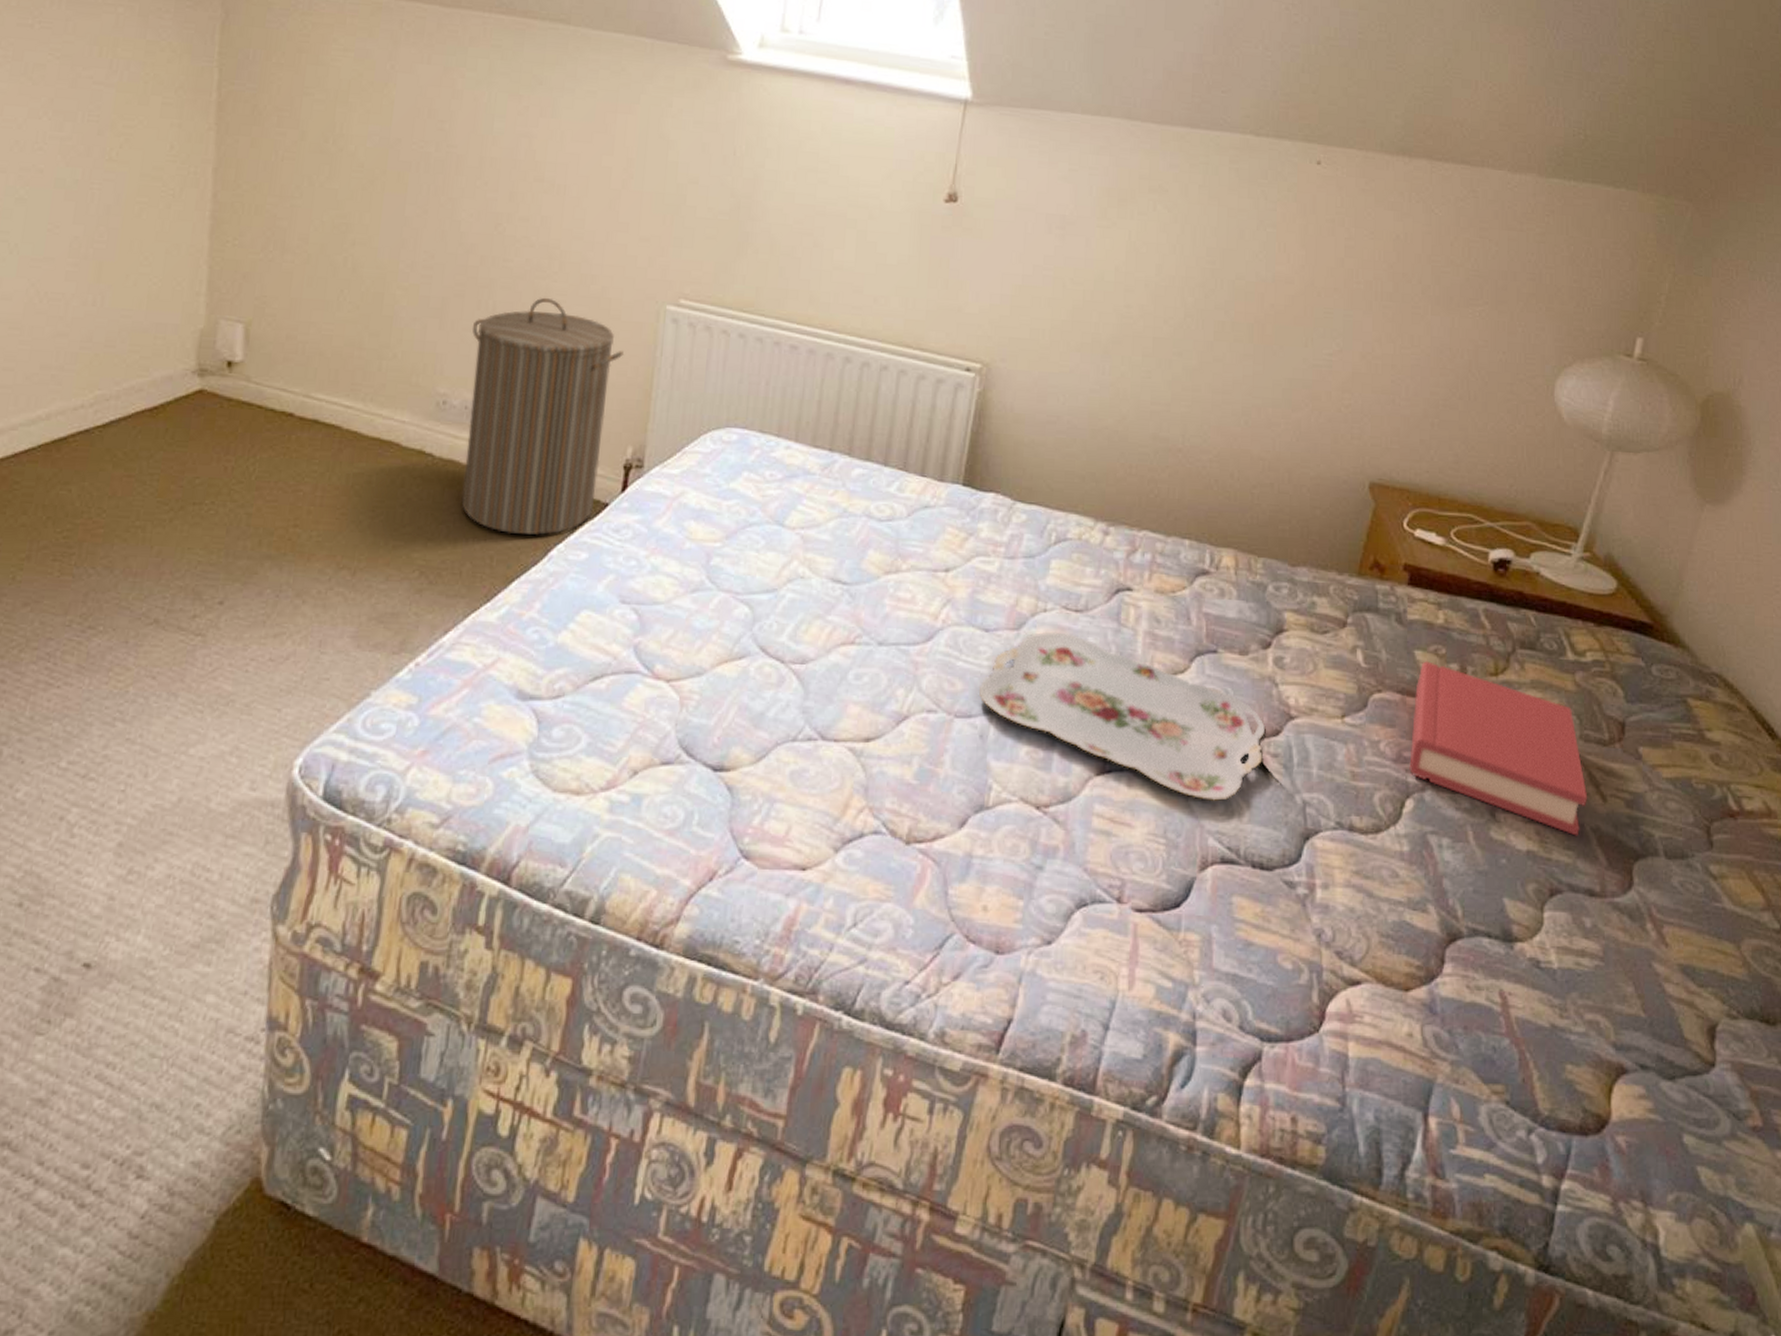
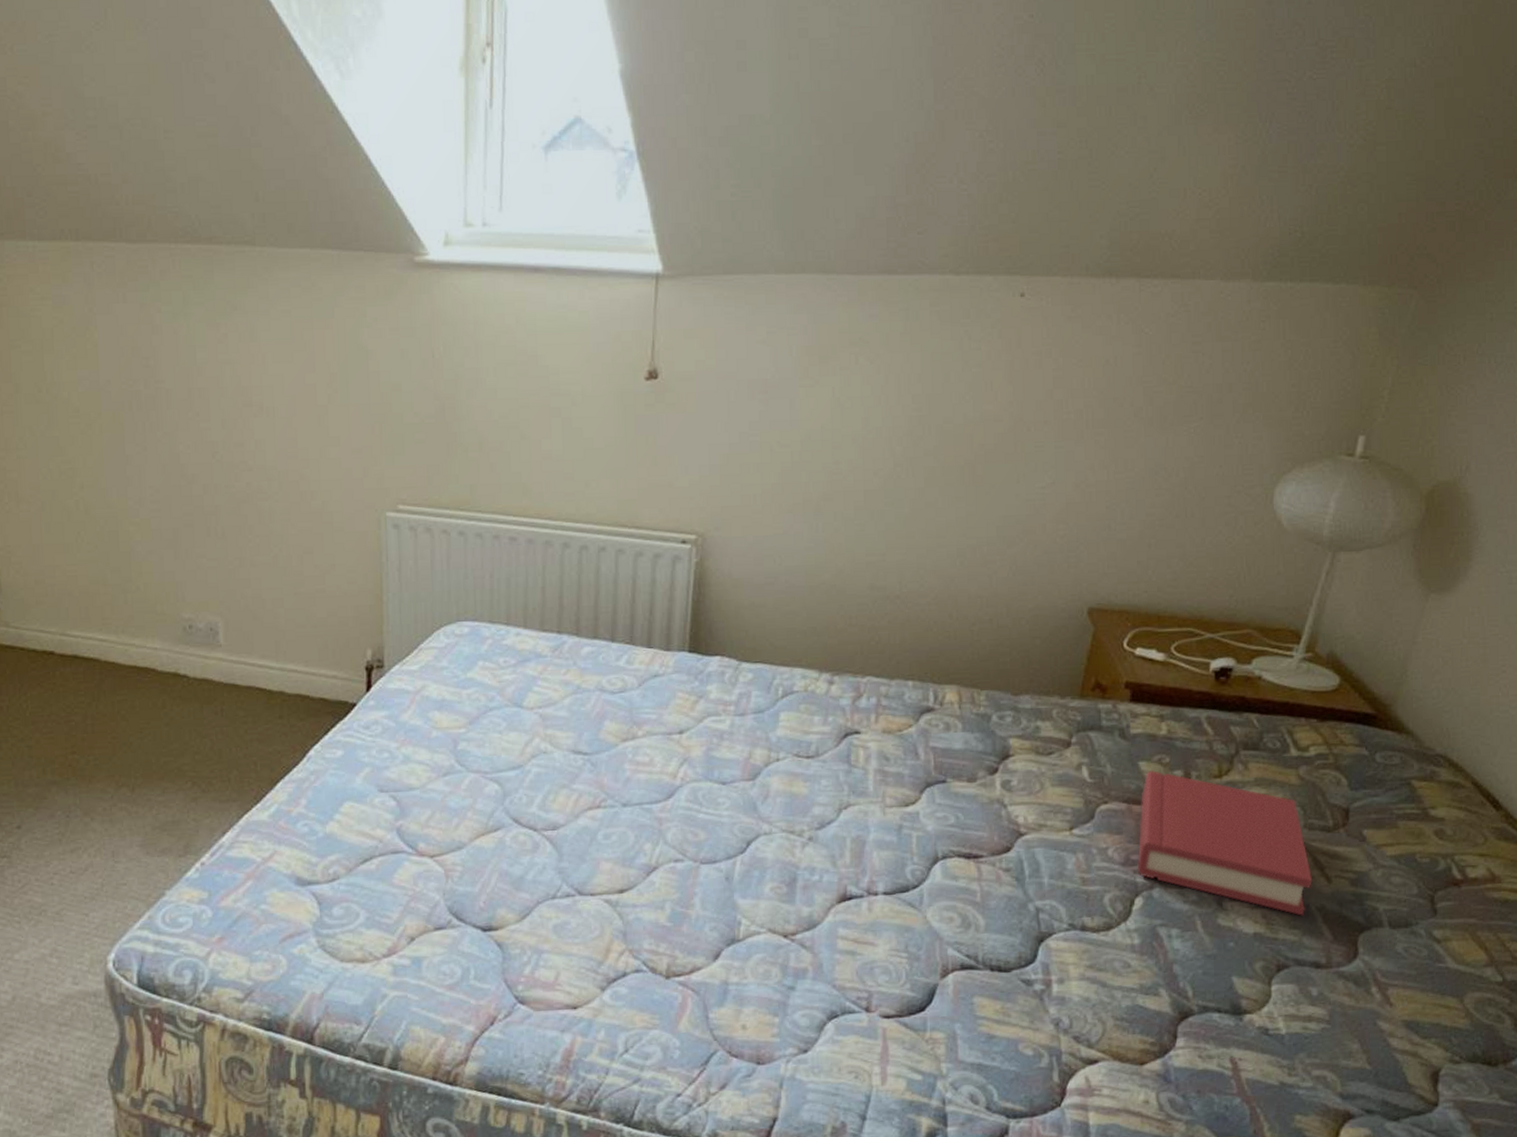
laundry hamper: present [461,297,625,535] -> none [206,517,353,741]
serving tray: present [978,631,1265,801] -> none [720,778,996,916]

